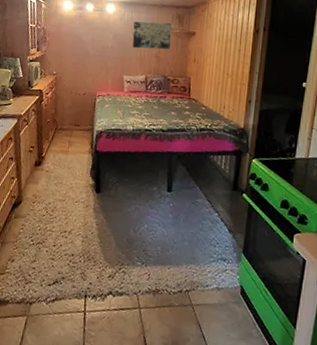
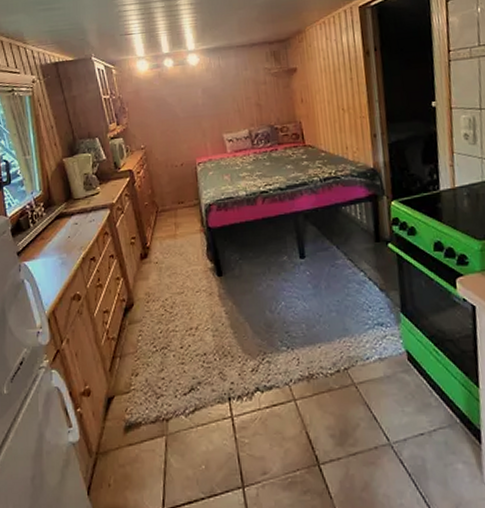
wall art: present [132,21,172,50] -> none [223,63,272,100]

